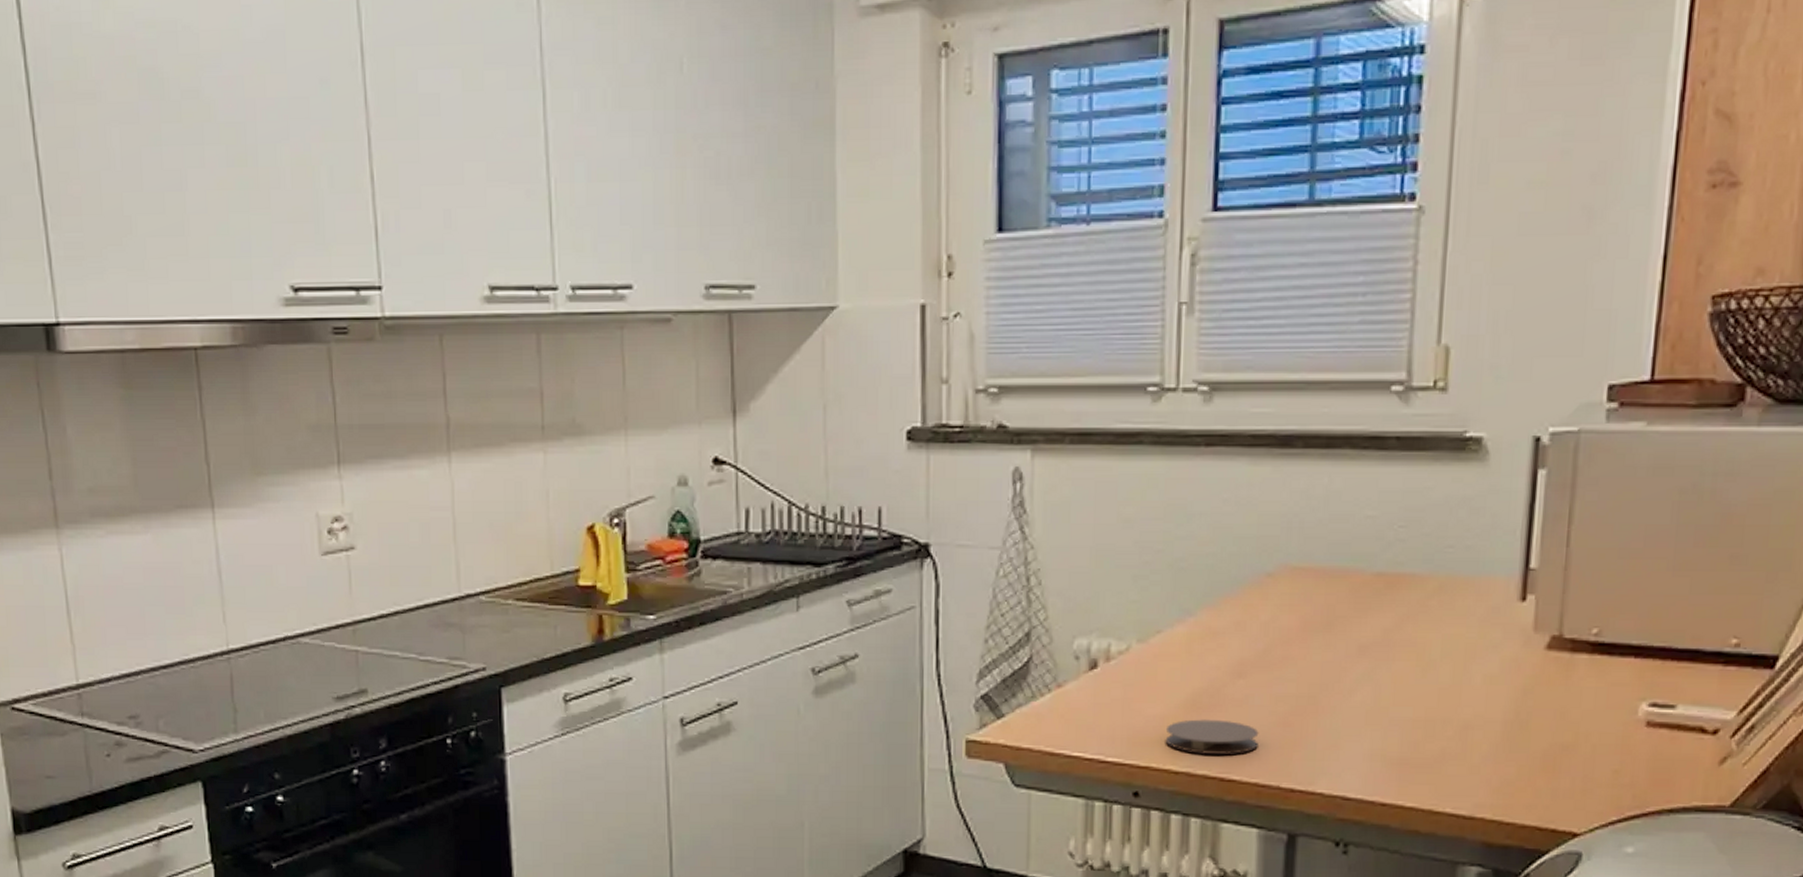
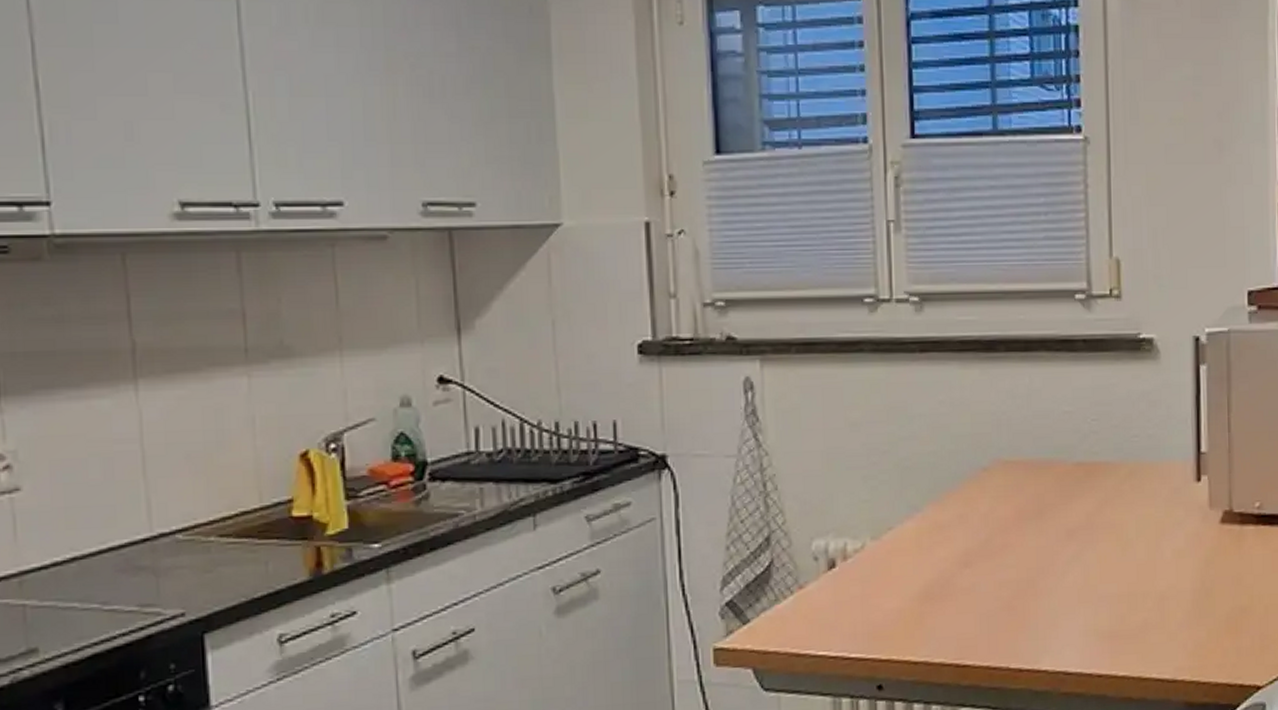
coaster: present [1165,719,1259,754] -> none [903,608,987,643]

